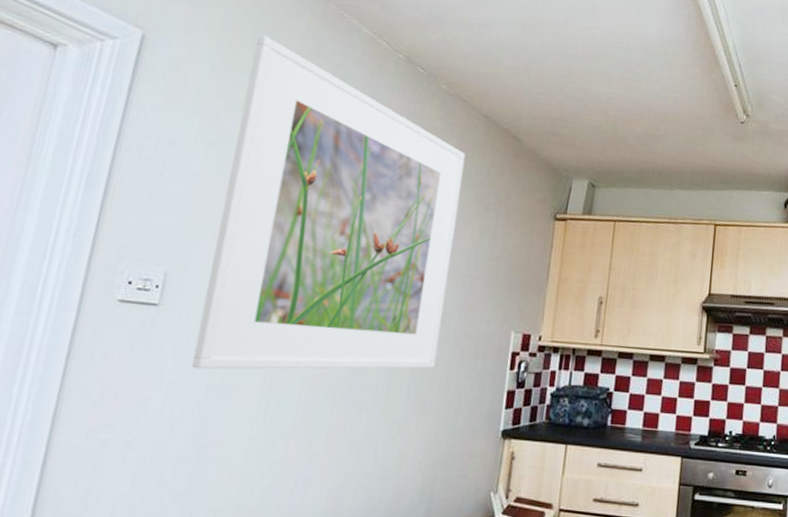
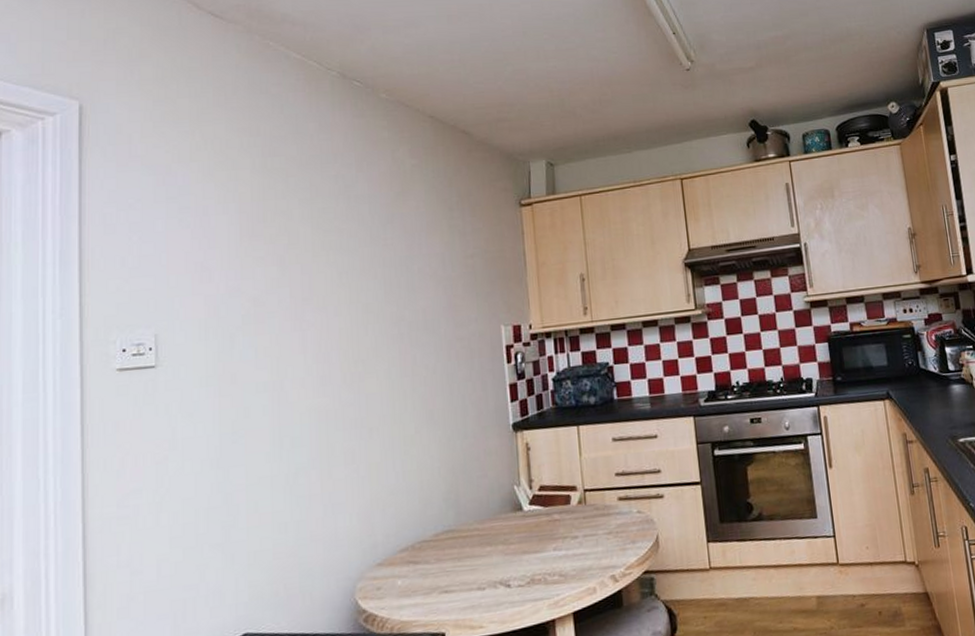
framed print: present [192,35,465,370] -> none [190,81,434,422]

